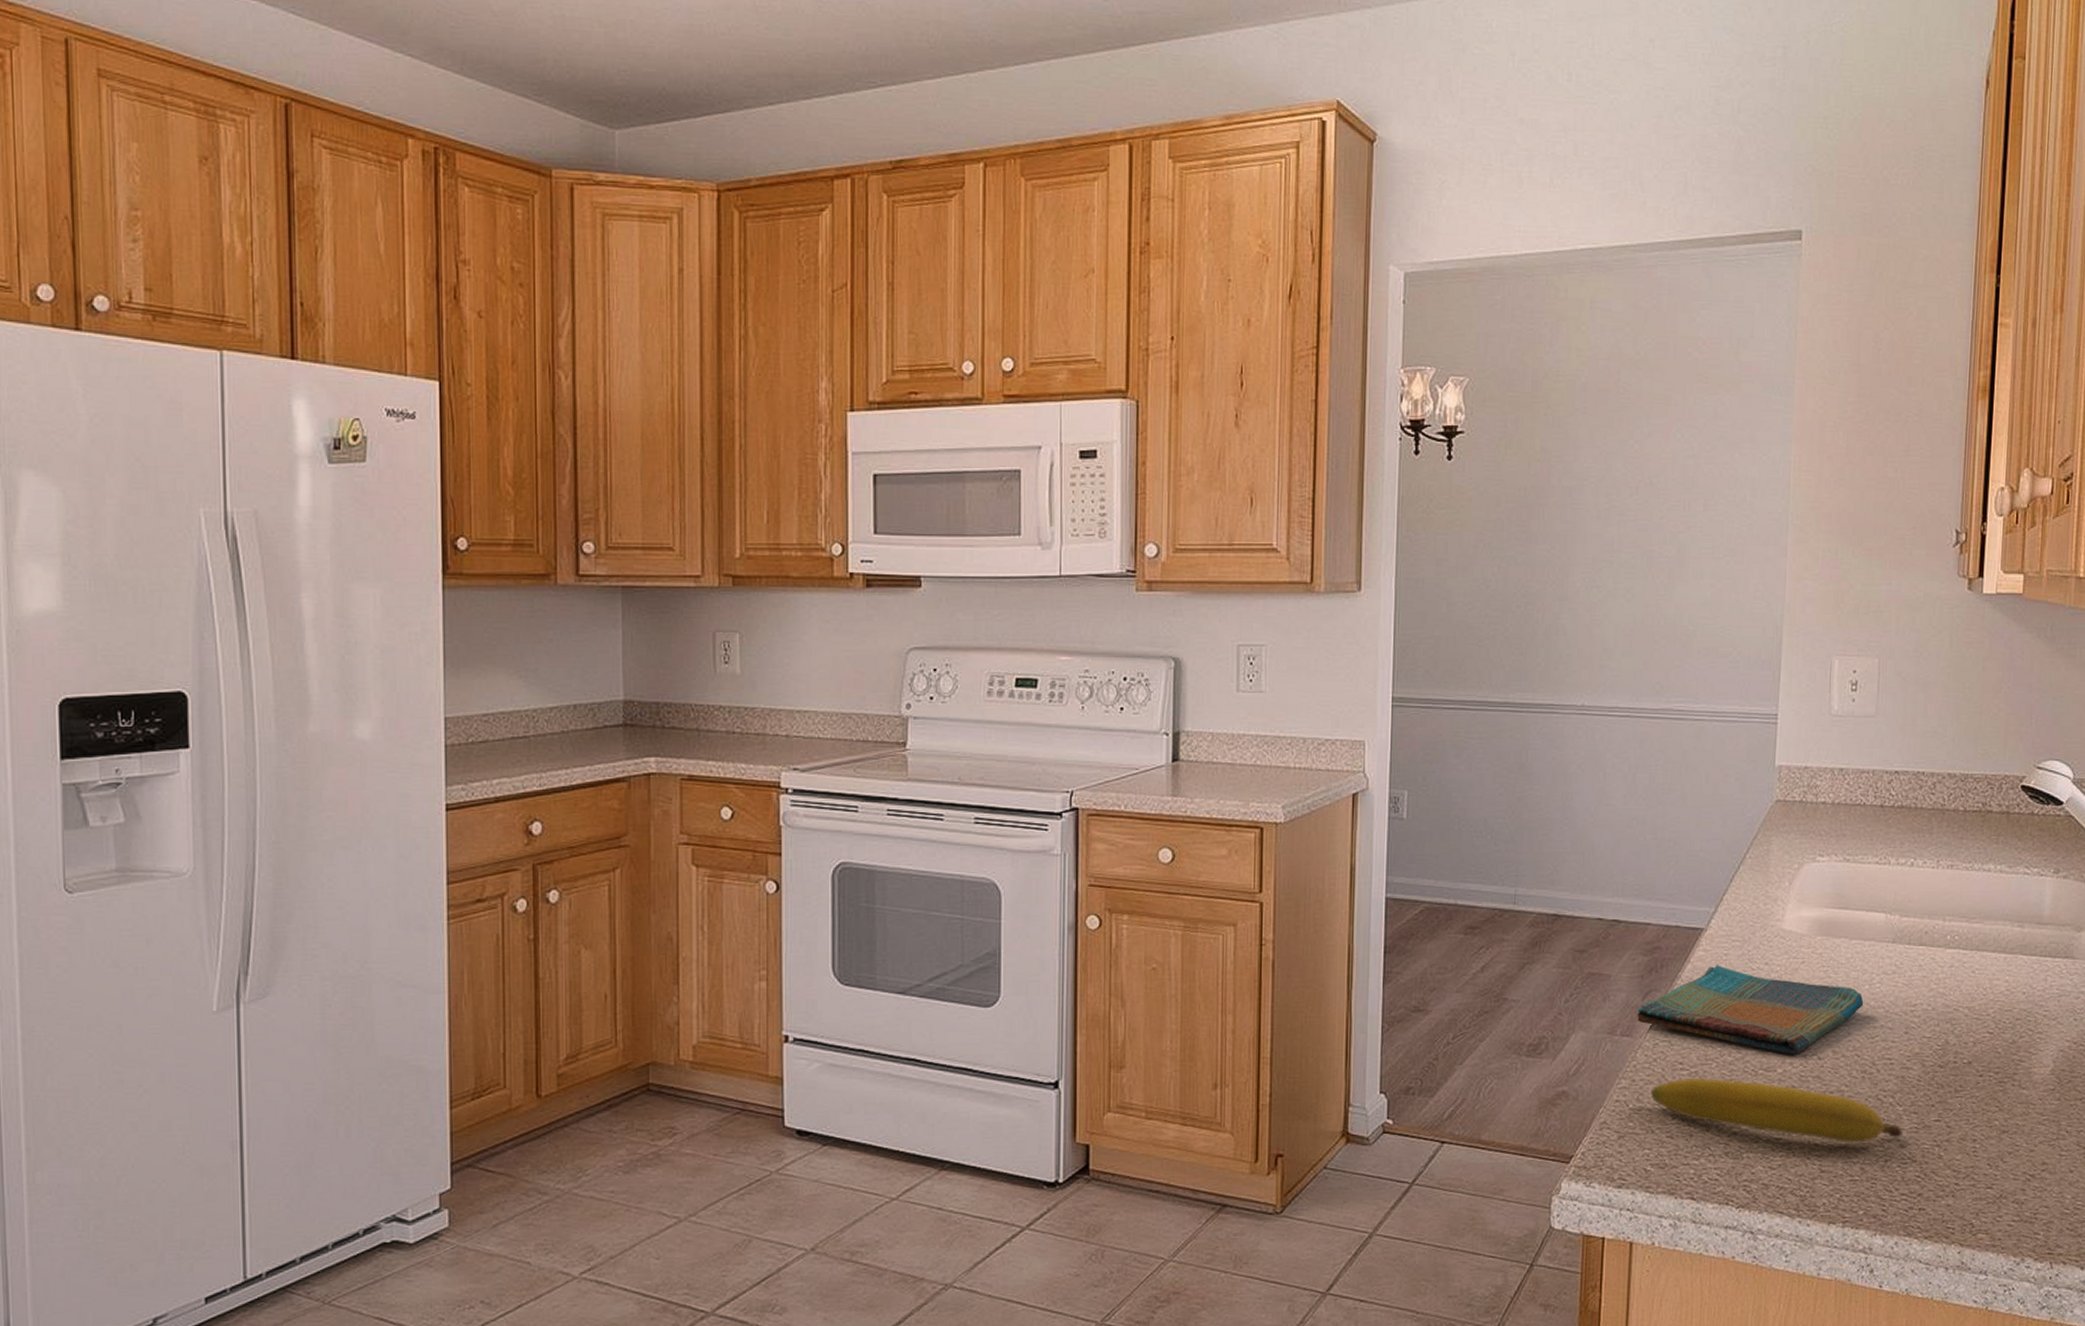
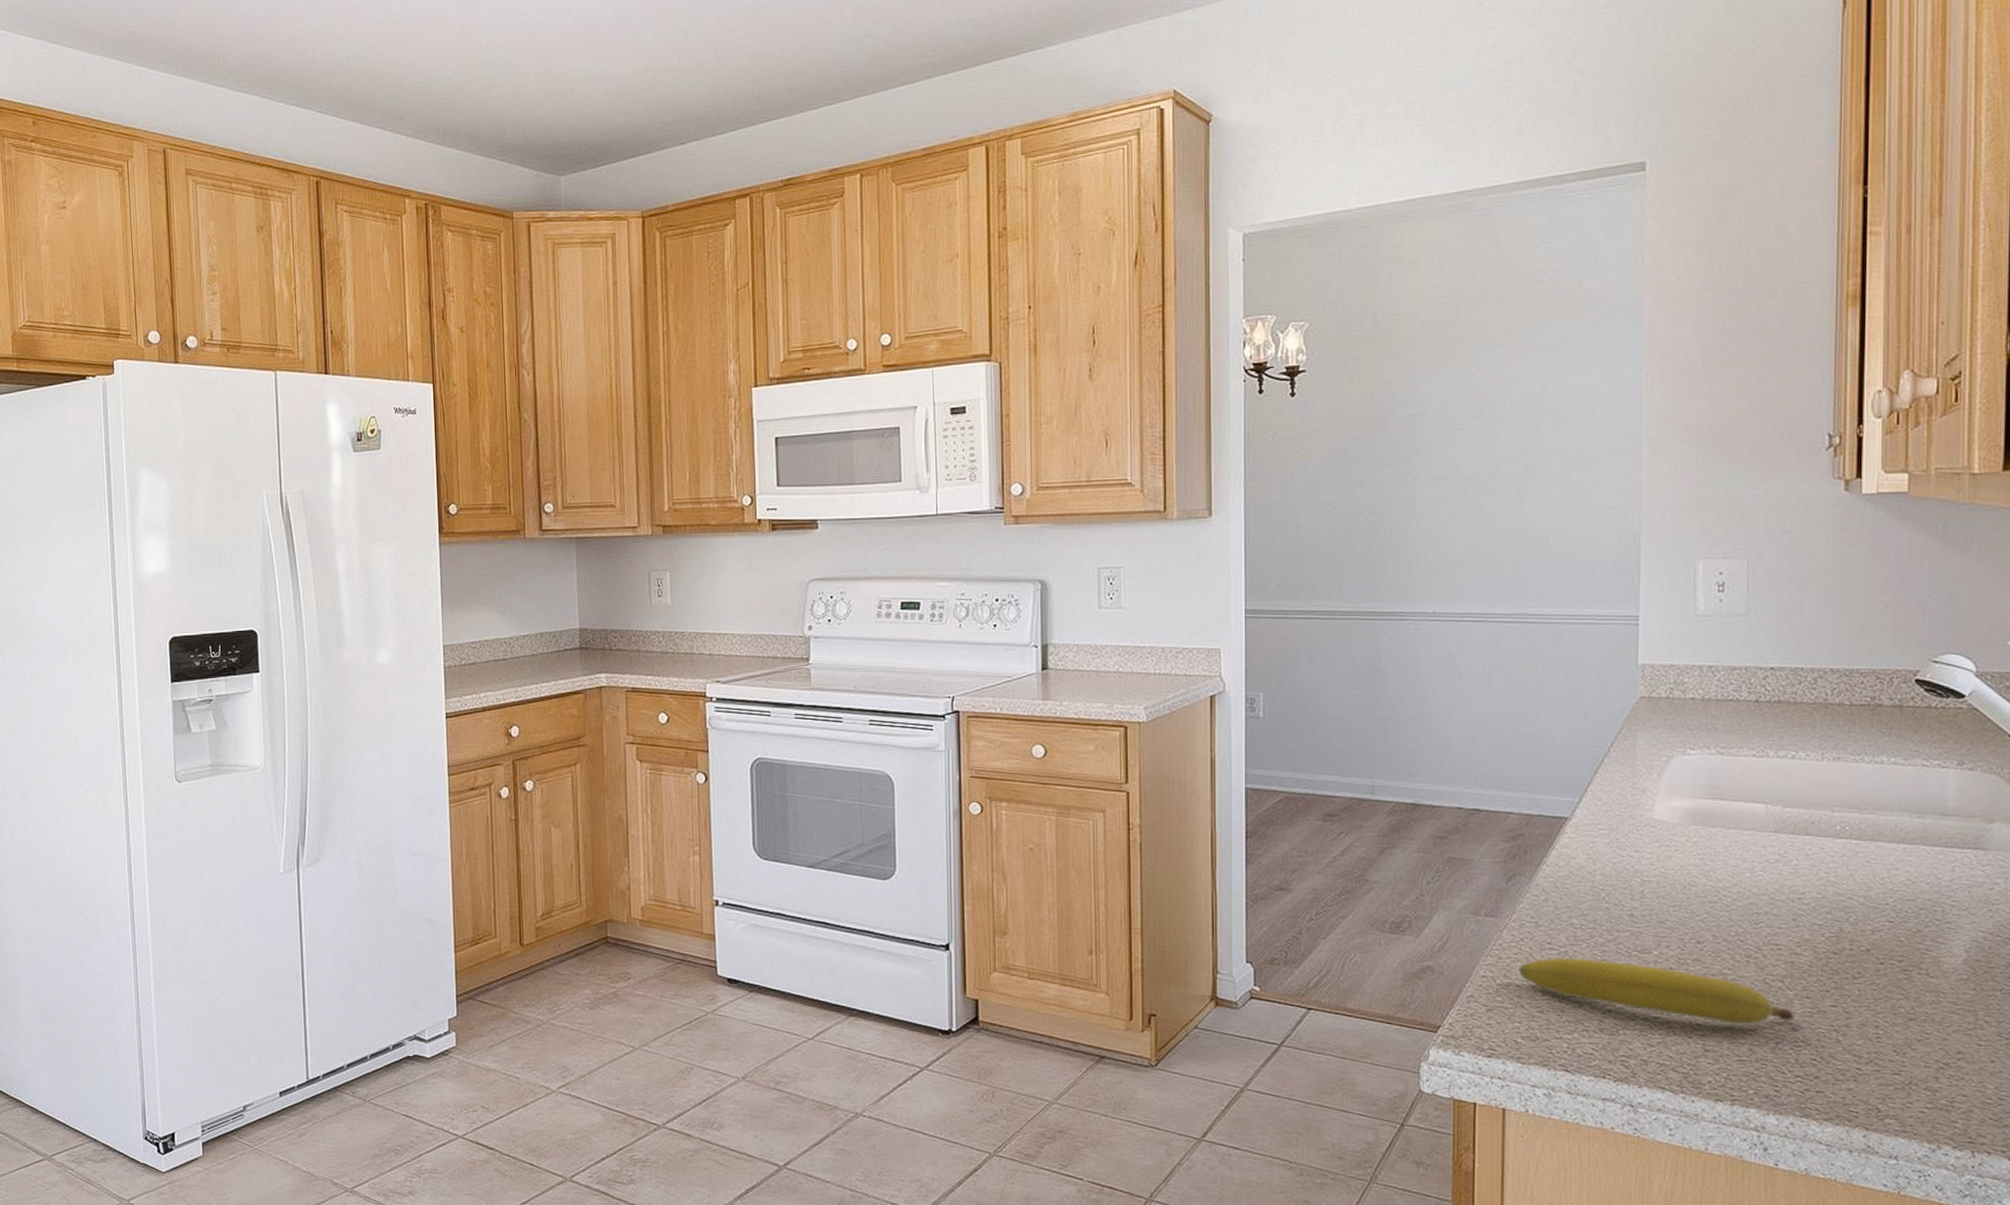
dish towel: present [1637,965,1864,1055] -> none [1501,852,1745,938]

